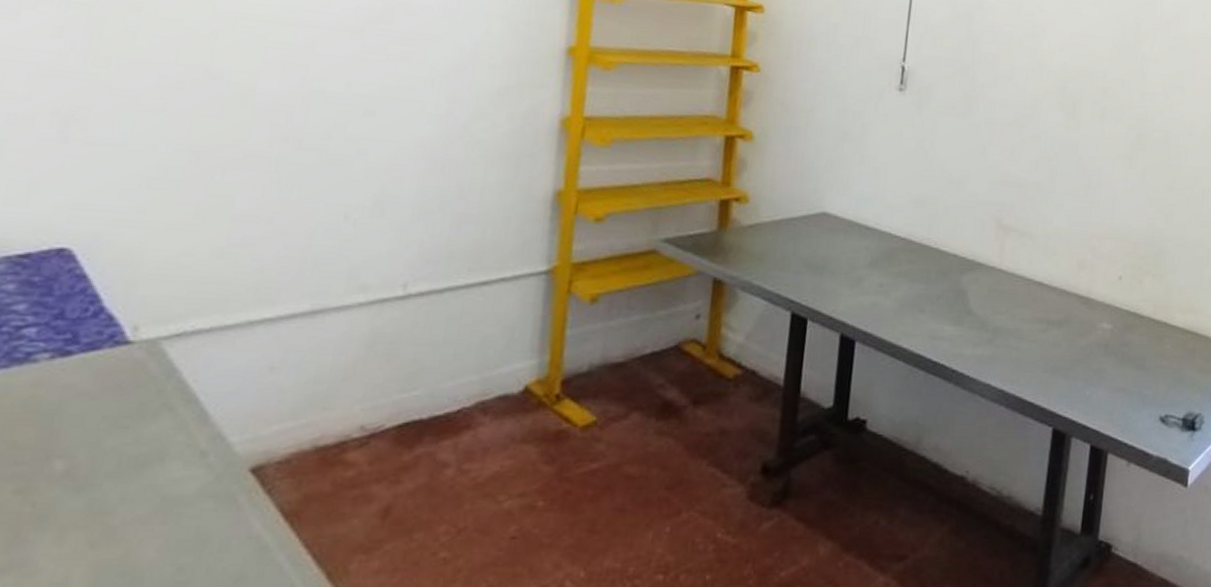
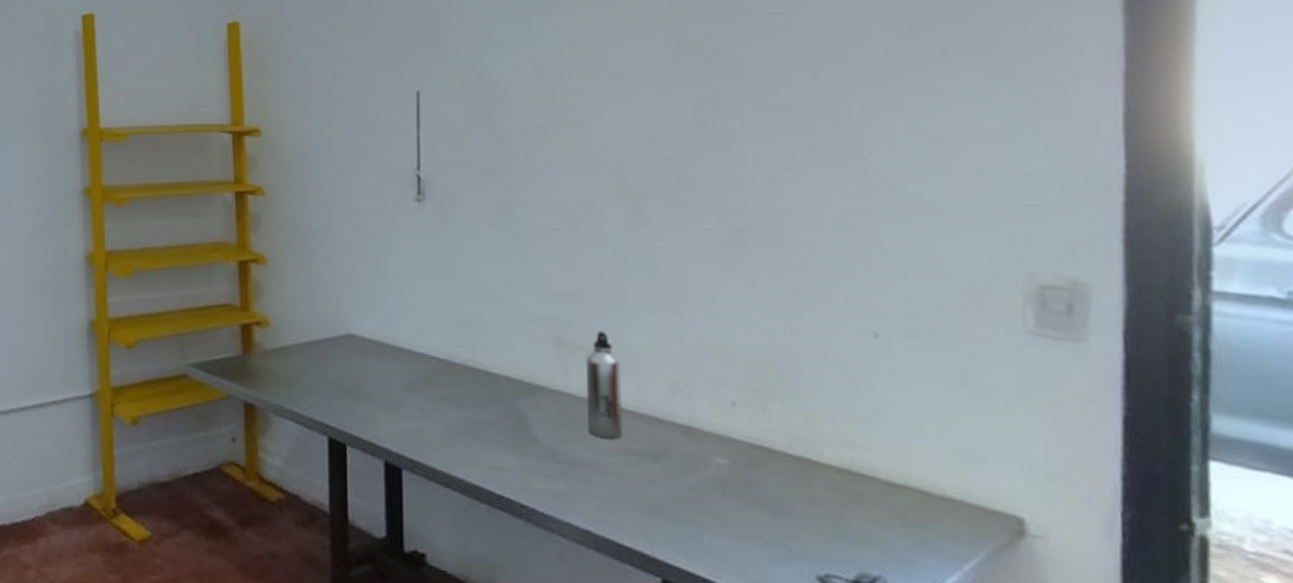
water bottle: none [1013,215,1044,309] -> present [586,331,623,439]

